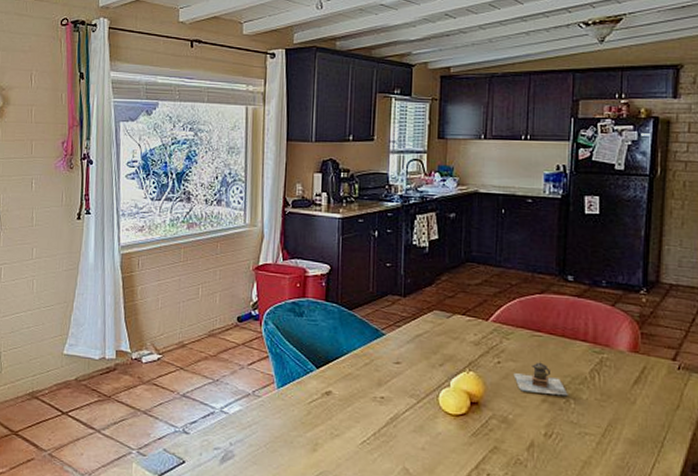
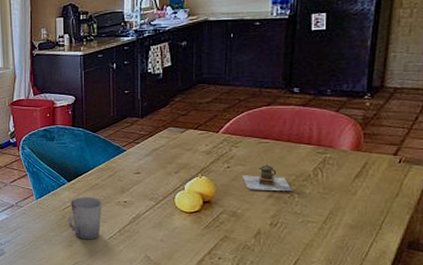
cup: none [314,387,355,444] -> present [68,196,102,240]

